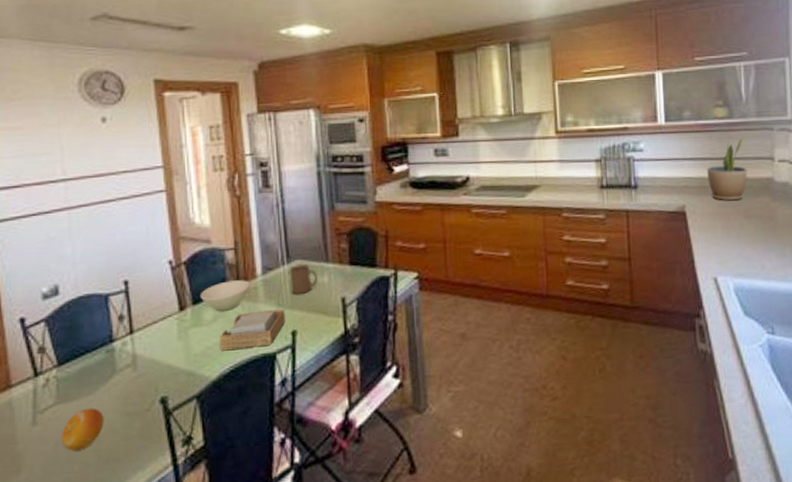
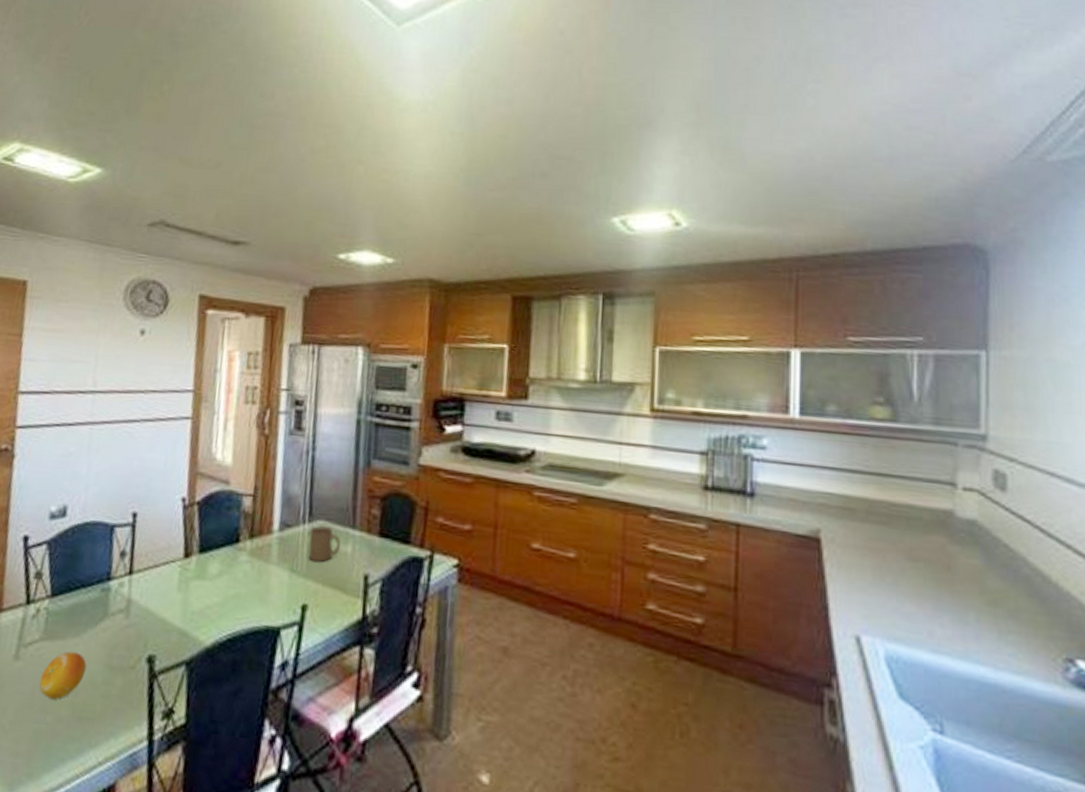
bowl: present [199,280,250,311] -> none [208,531,264,567]
napkin holder: present [220,309,285,351] -> none [220,573,298,618]
potted plant: present [707,137,747,201] -> none [855,449,915,535]

